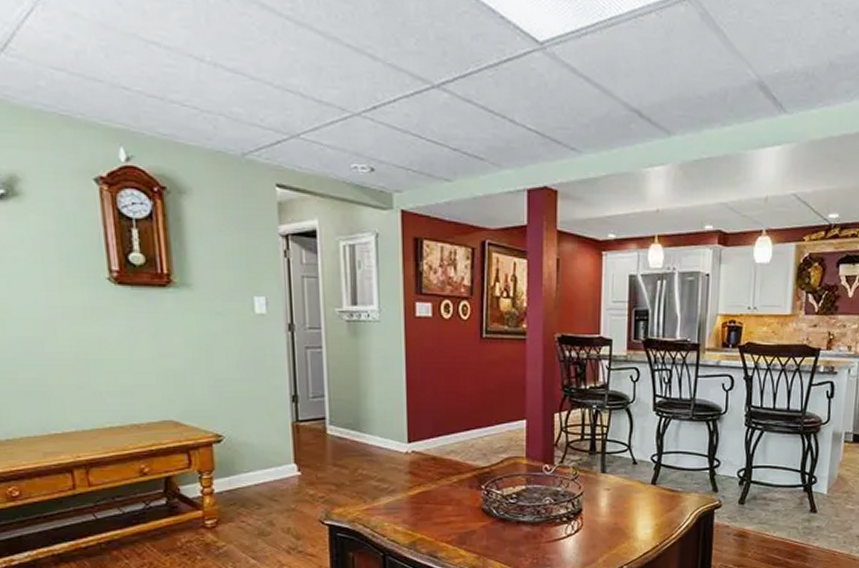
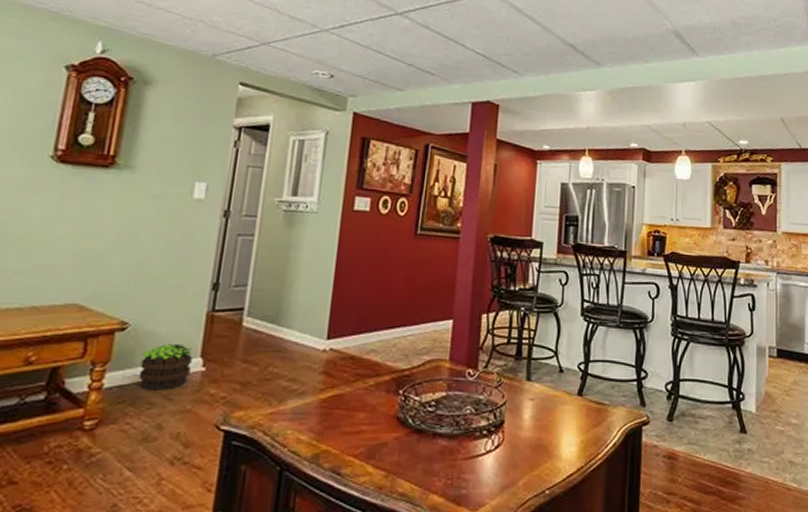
potted plant: none [241,453,288,493] -> present [138,344,192,390]

